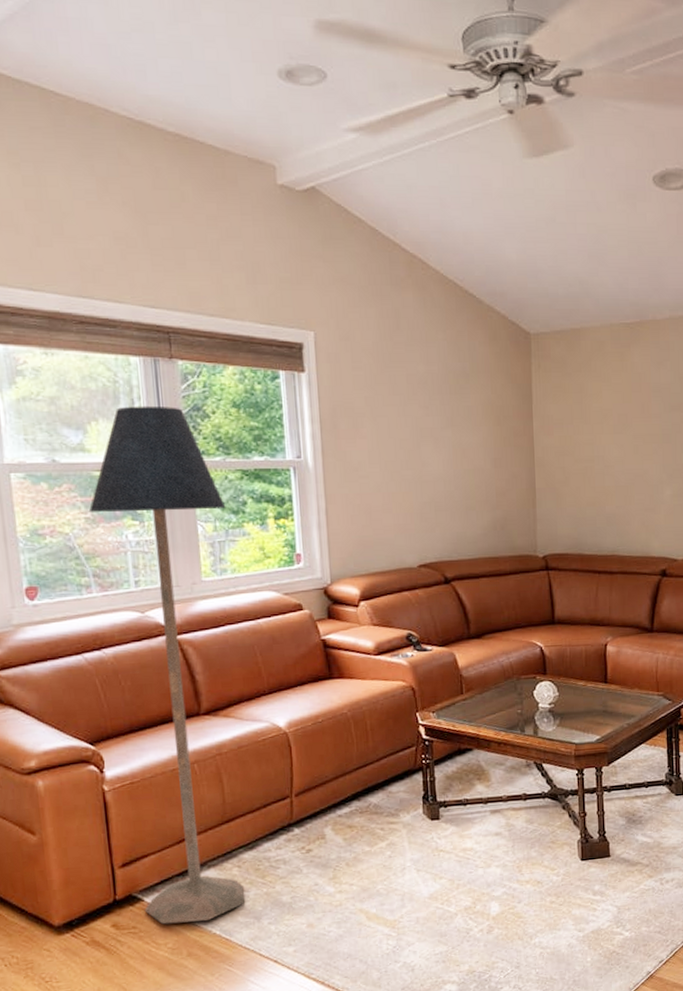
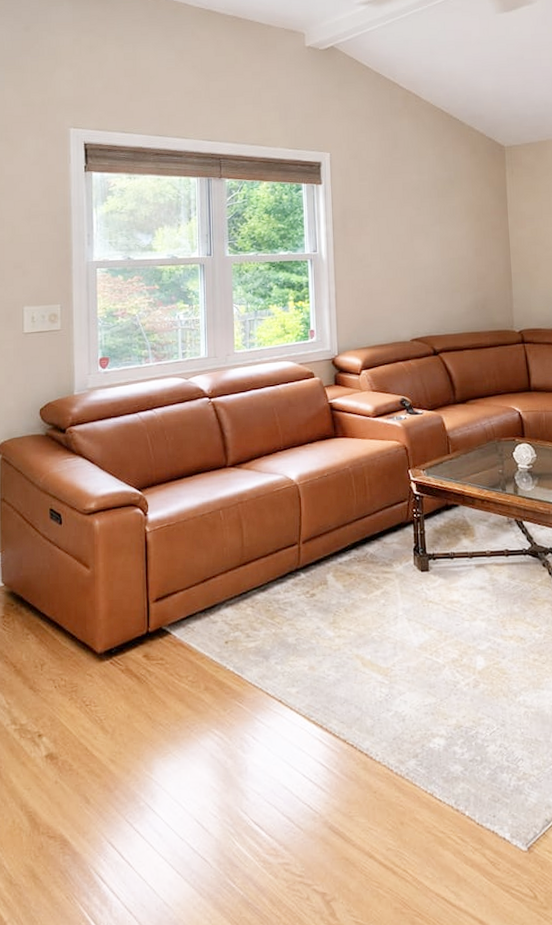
floor lamp: present [88,405,245,925] -> none [151,214,256,658]

